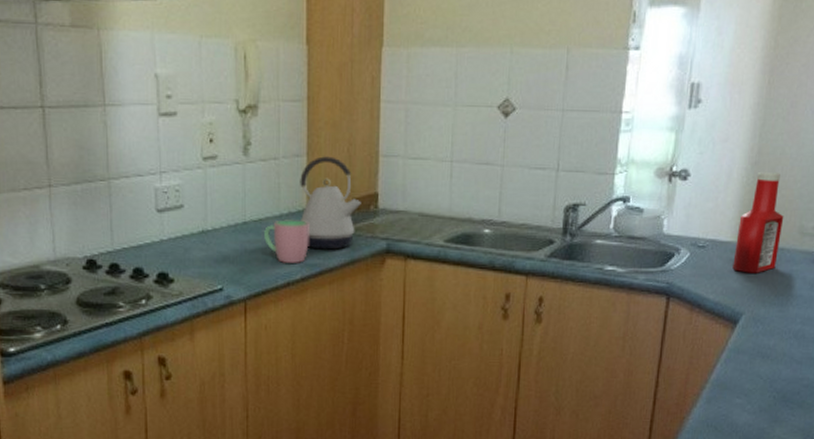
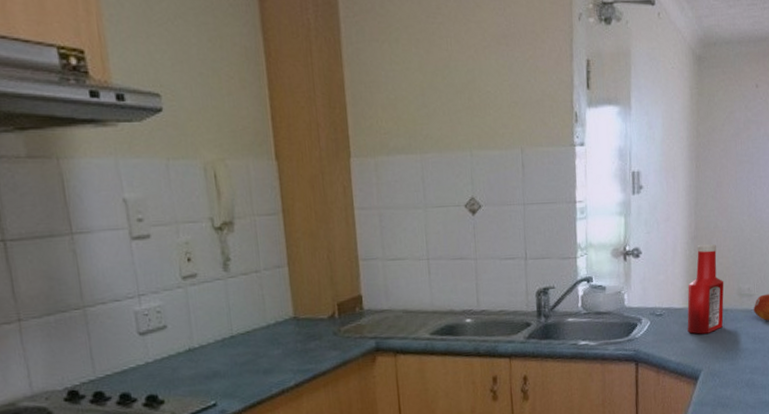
cup: present [264,219,309,263] -> none [253,328,300,372]
kettle: present [300,156,361,250] -> none [283,264,347,355]

